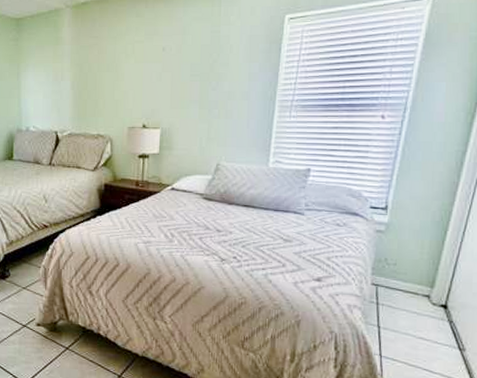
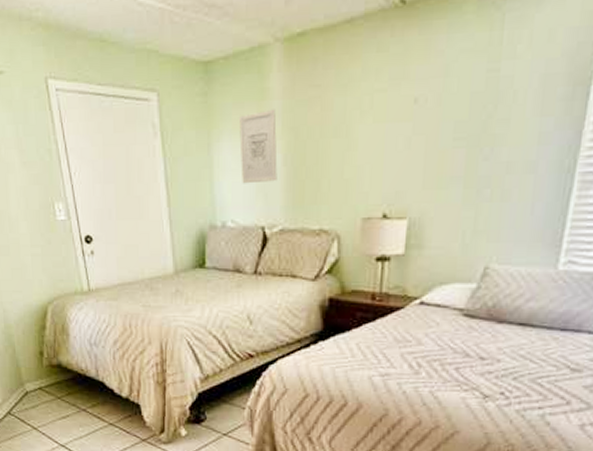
wall art: none [40,51,67,101] -> present [239,109,278,184]

